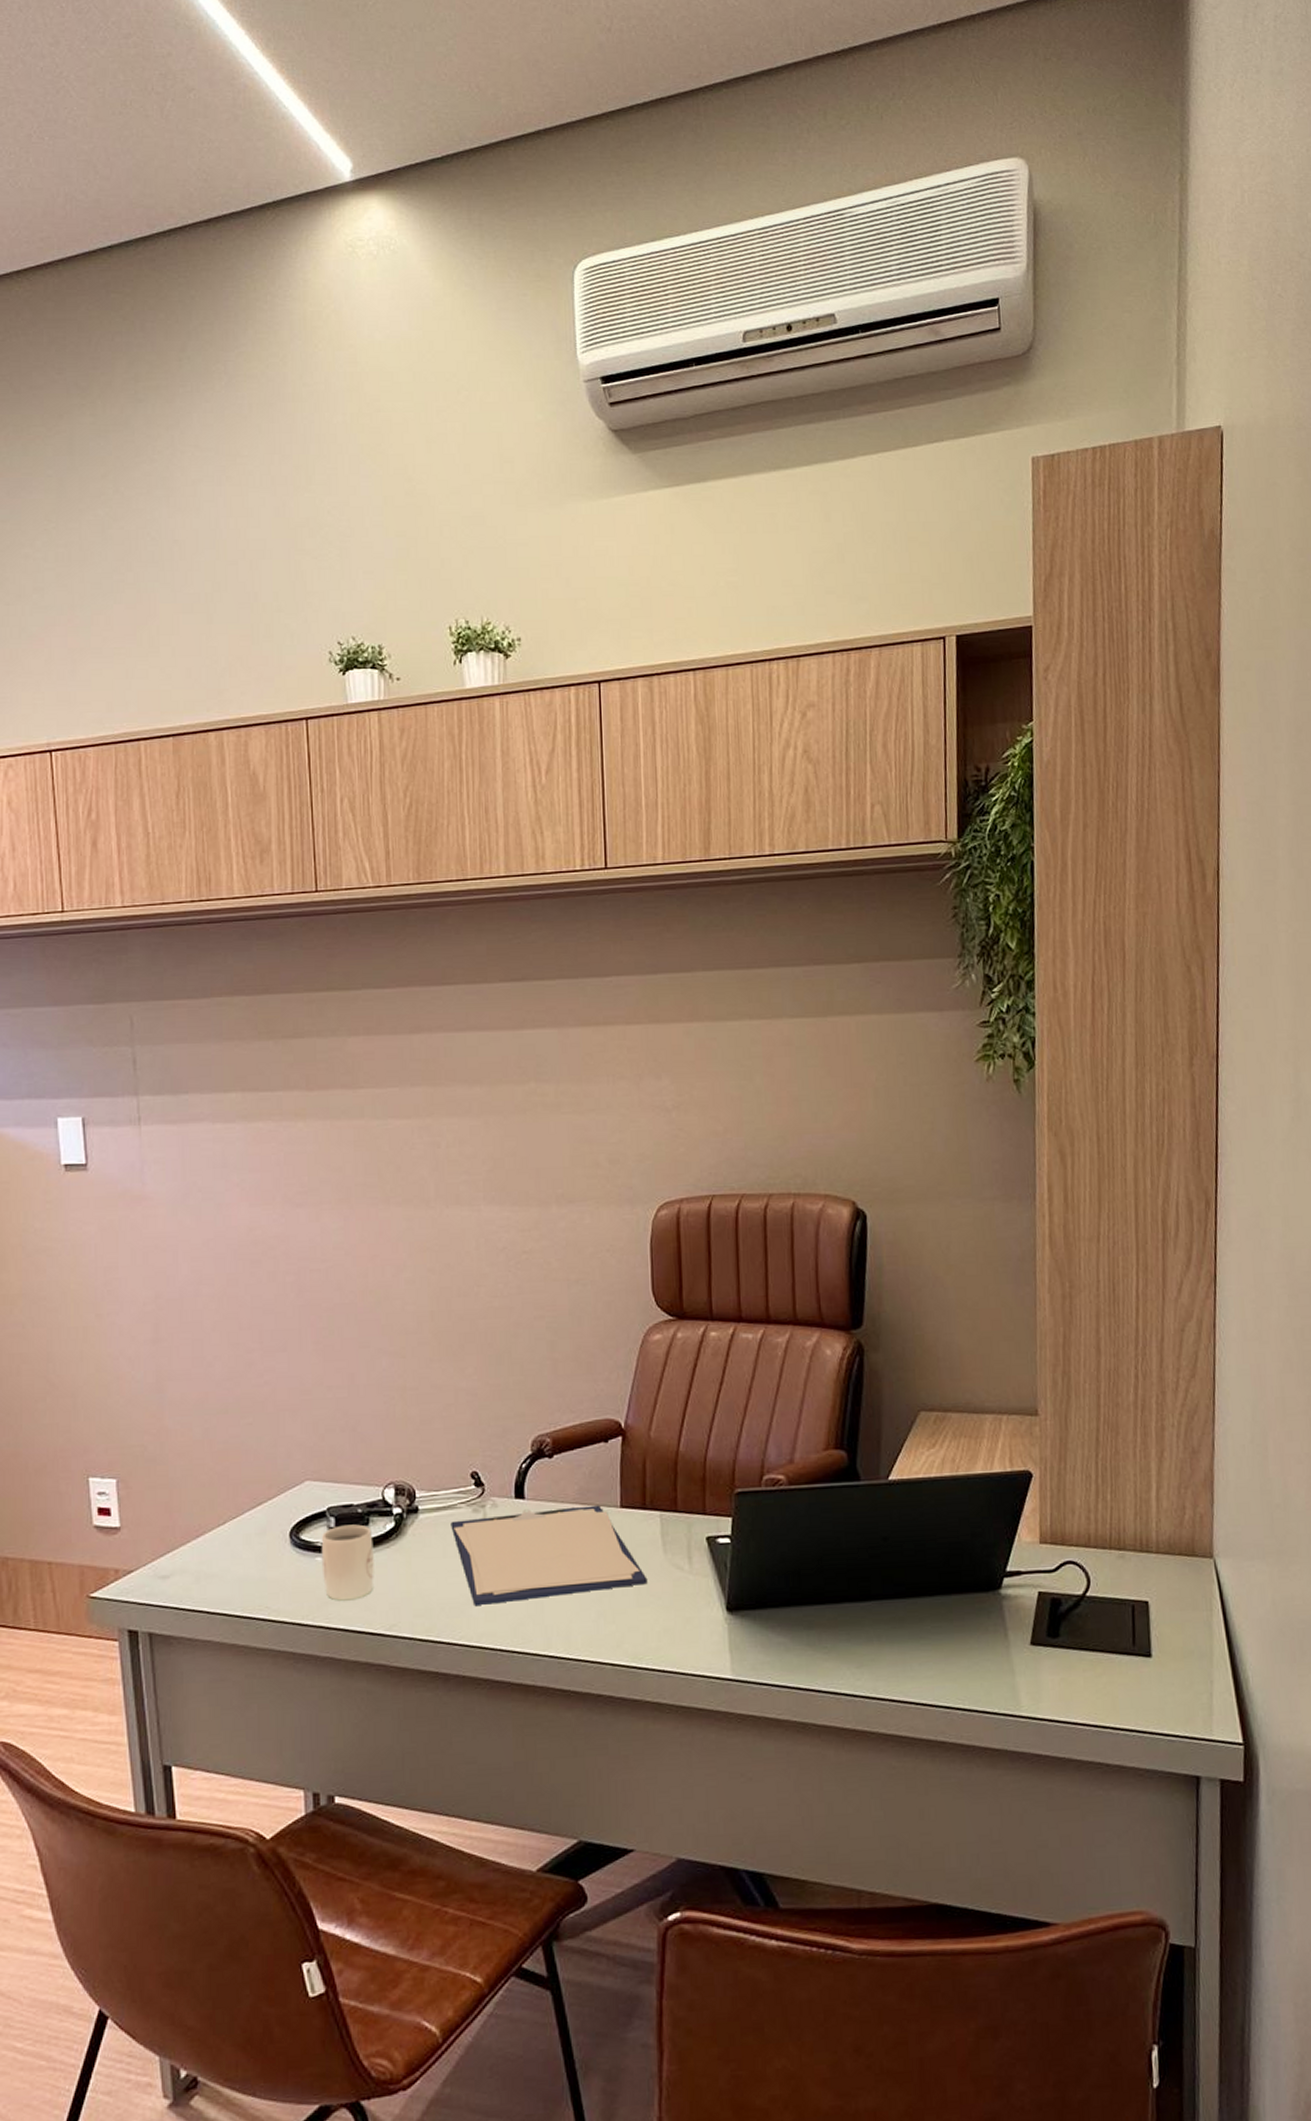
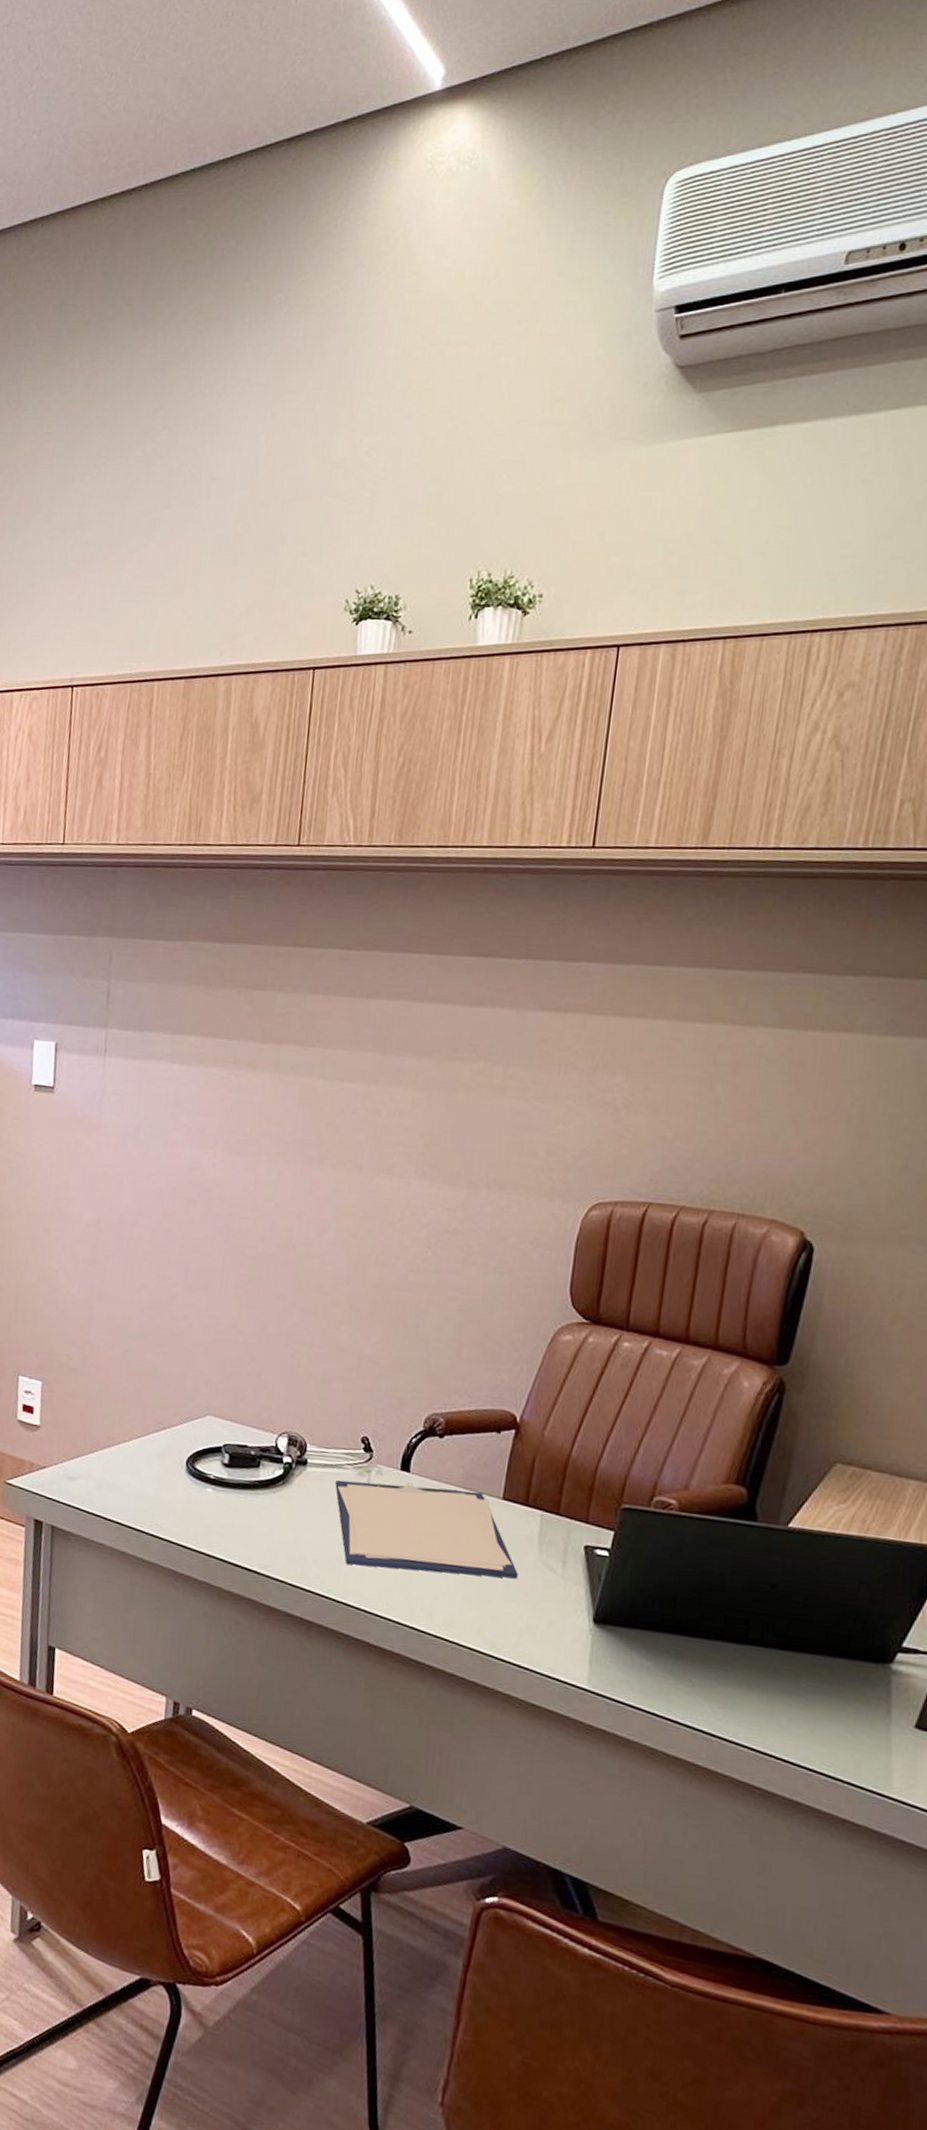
mug: present [321,1524,374,1601] -> none [210,1463,261,1535]

